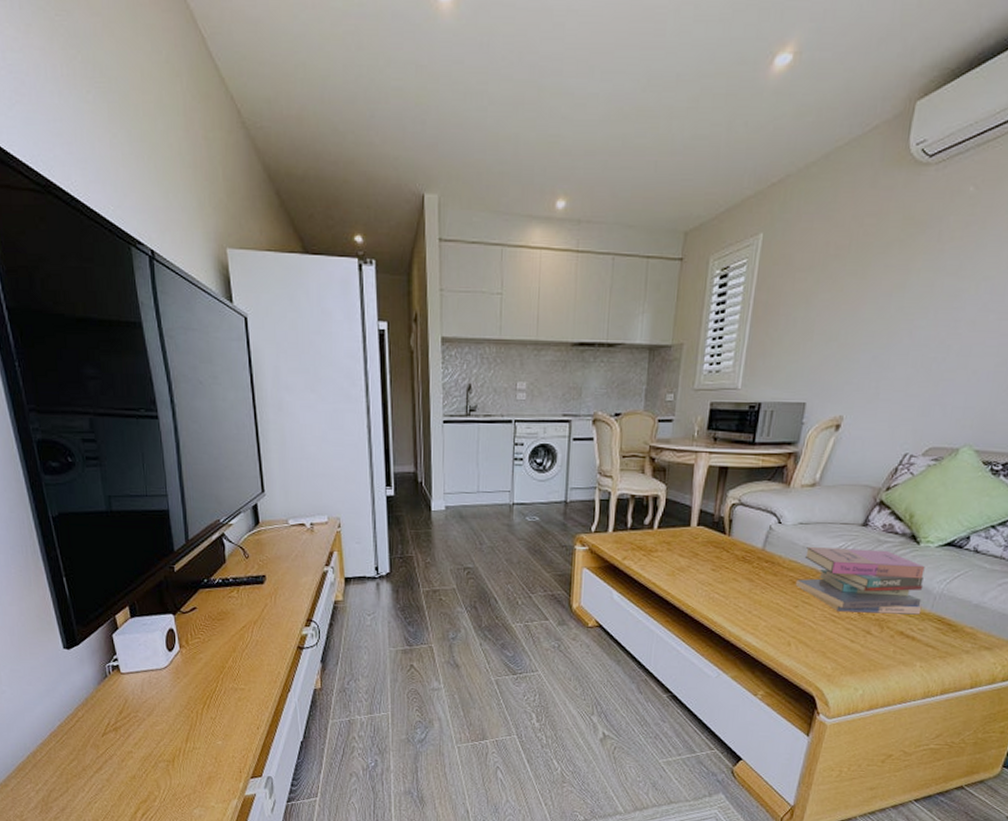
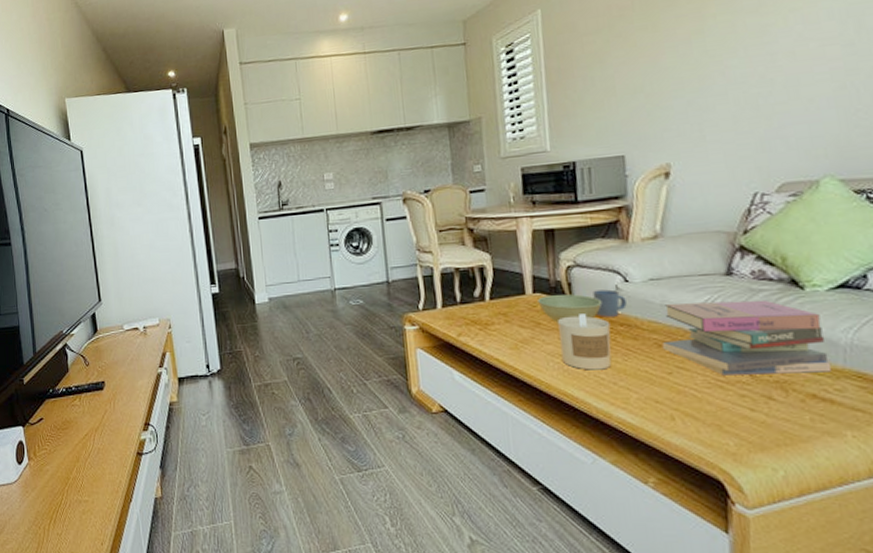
bowl: none [700,530,755,556] -> present [538,294,603,324]
candle: none [709,549,758,600] -> present [557,314,612,370]
mug: none [747,528,776,554] -> present [593,289,627,317]

